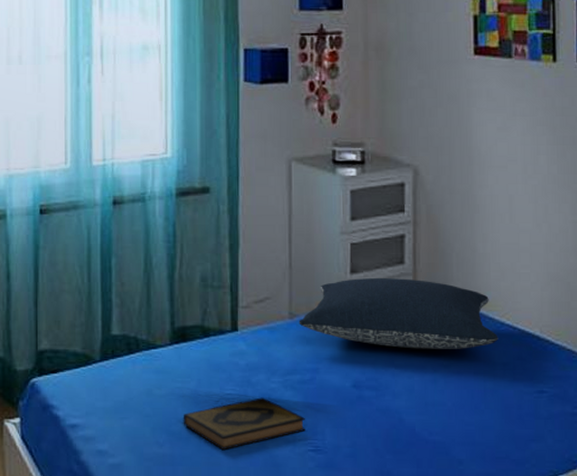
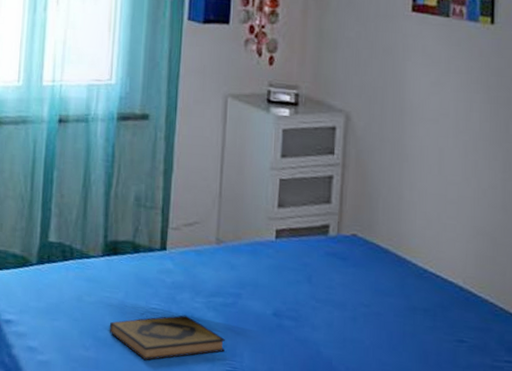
pillow: present [298,277,499,349] -> none [225,212,421,291]

